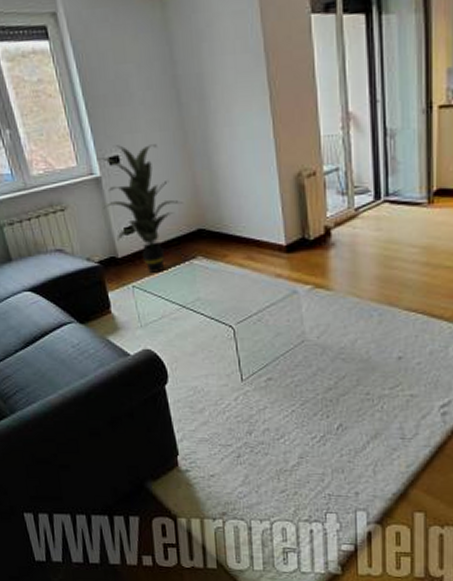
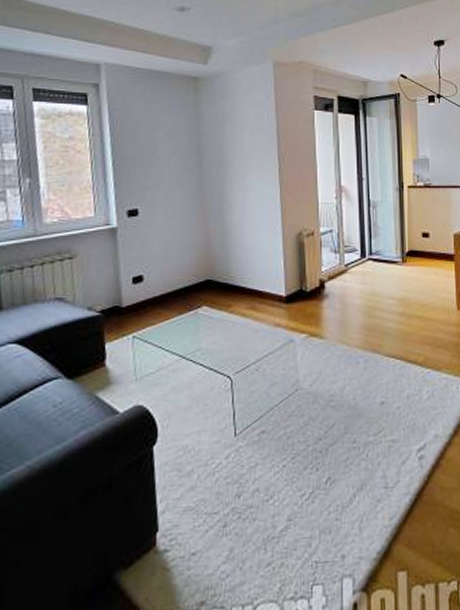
indoor plant: present [96,144,183,273] -> none [114,200,194,323]

